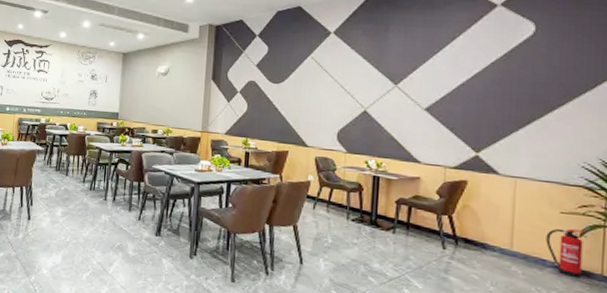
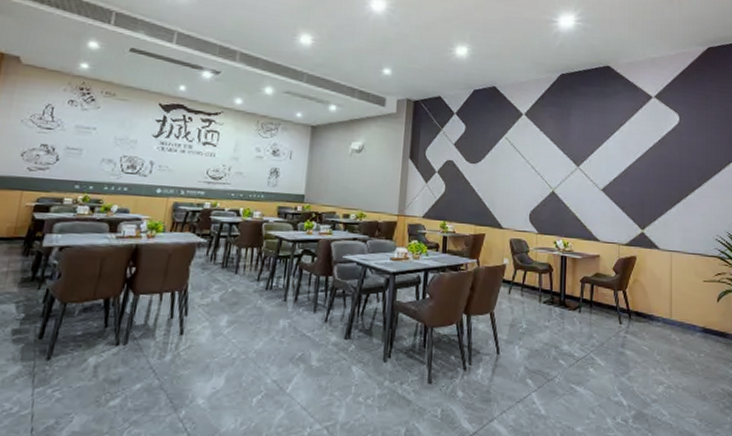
fire extinguisher: present [546,228,587,279] -> none [695,295,722,340]

